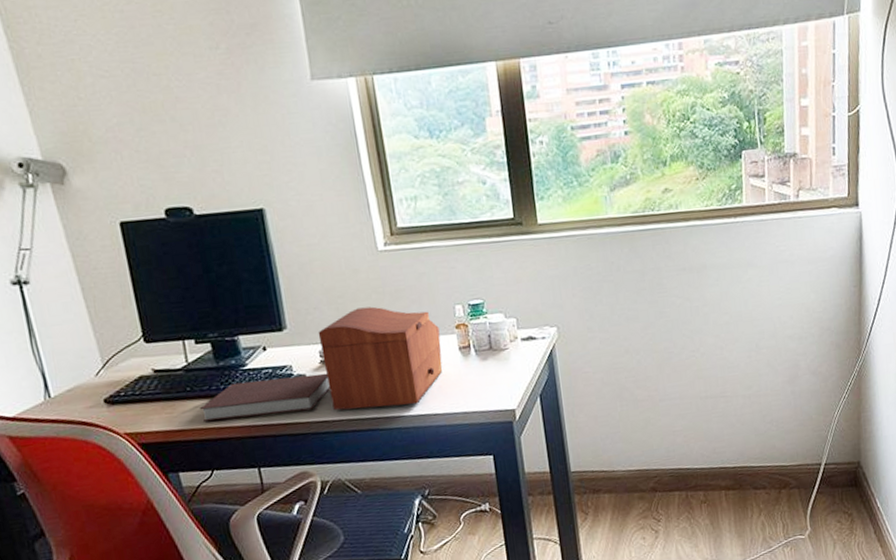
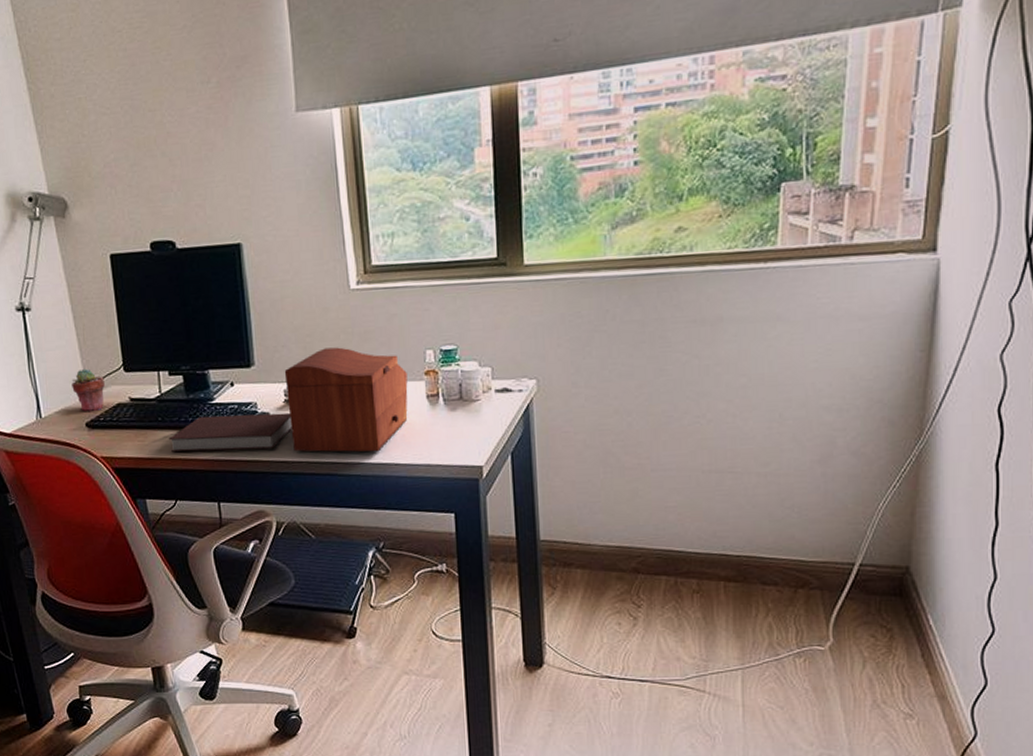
potted succulent: none [84,342,124,388] -> present [71,368,105,413]

